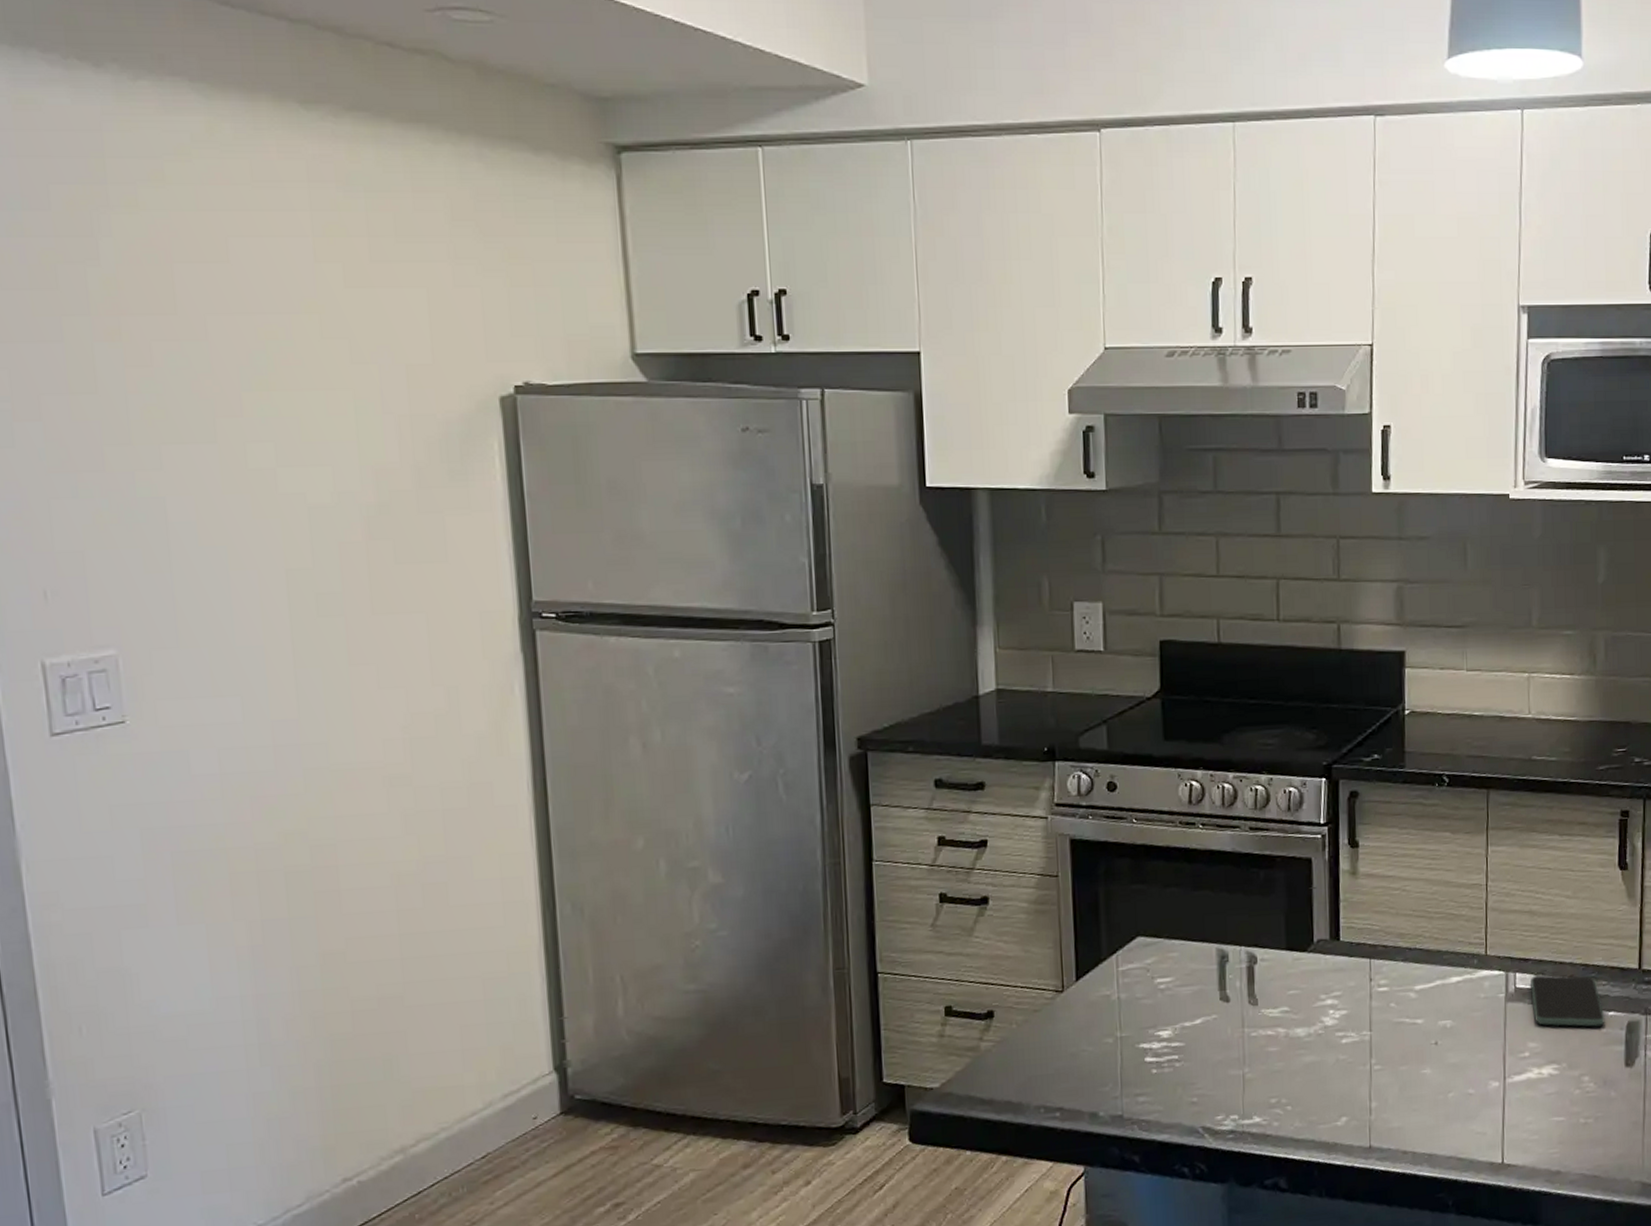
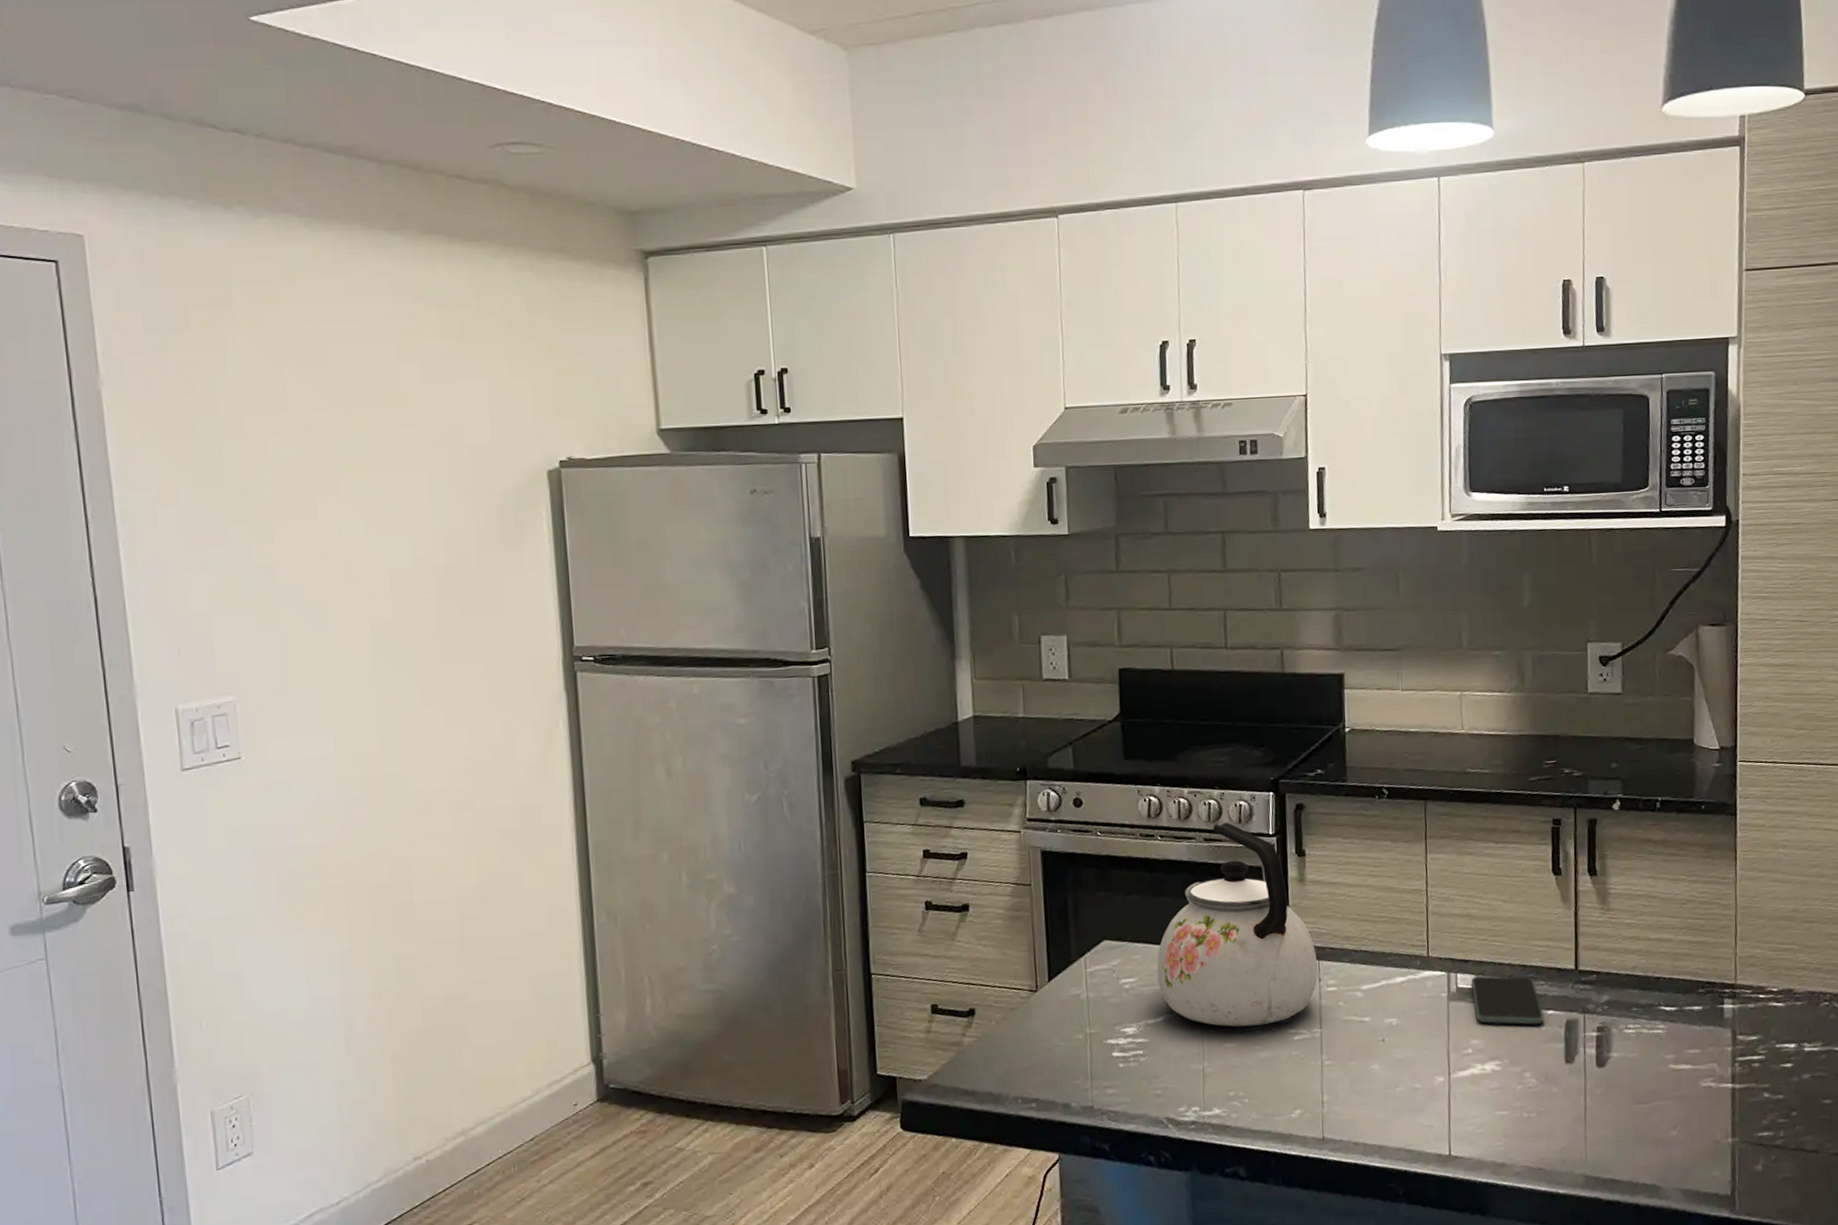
kettle: none [1195,809,1369,1030] -> present [1157,822,1318,1027]

